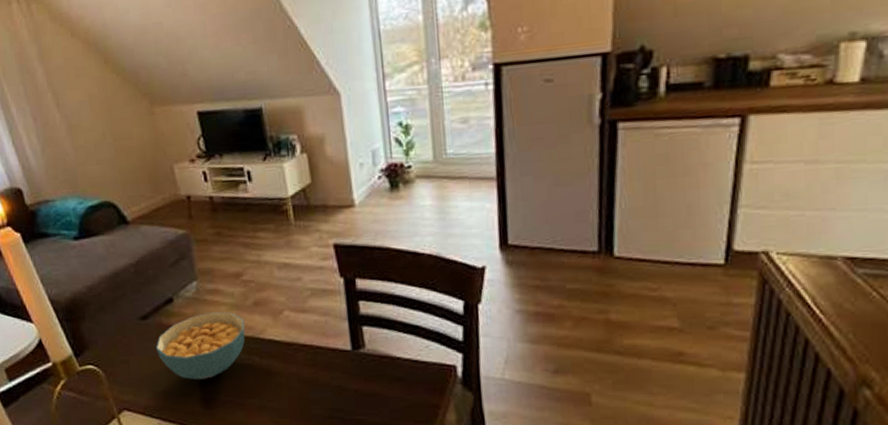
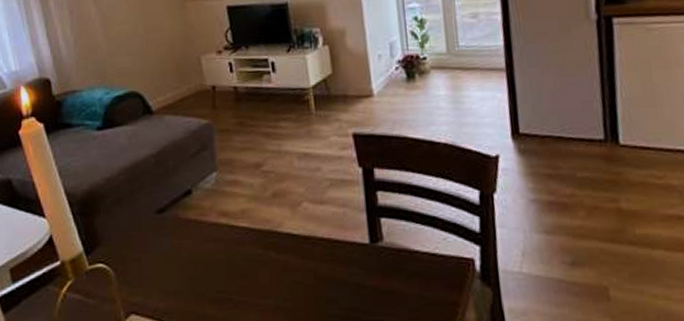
cereal bowl: present [156,311,246,379] -> none [171,204,263,278]

